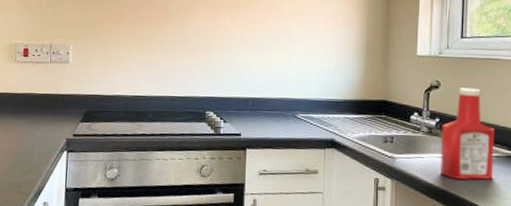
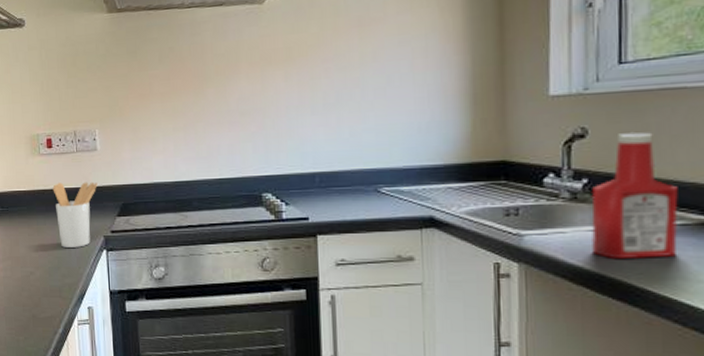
utensil holder: none [24,88,66,148] -> present [52,181,98,247]

